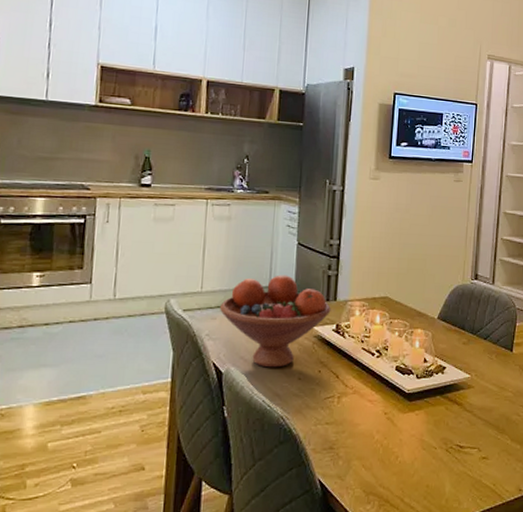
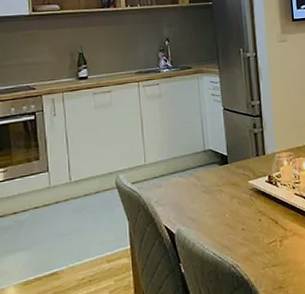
fruit bowl: present [220,275,331,368] -> none [164,138,262,224]

